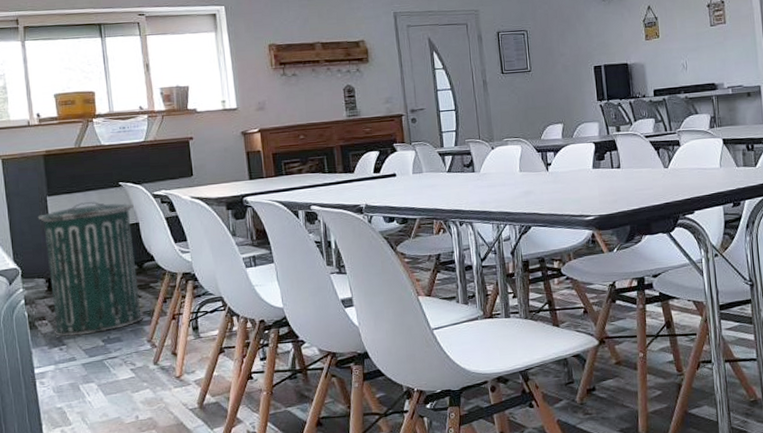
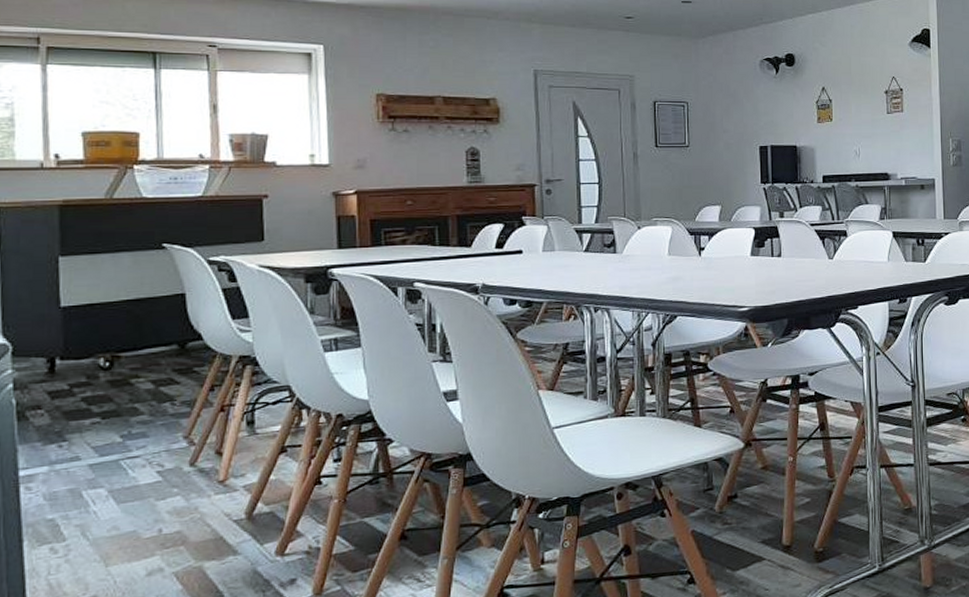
trash can: present [37,202,144,336] -> none [43,266,182,430]

